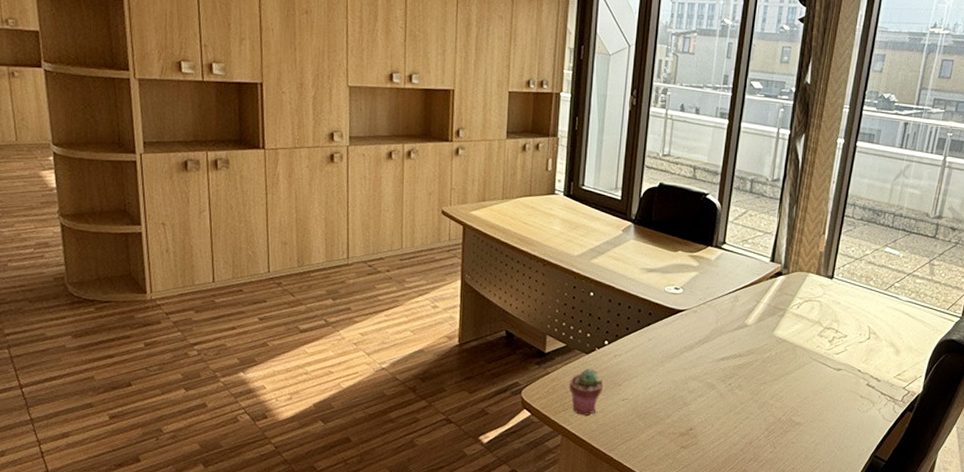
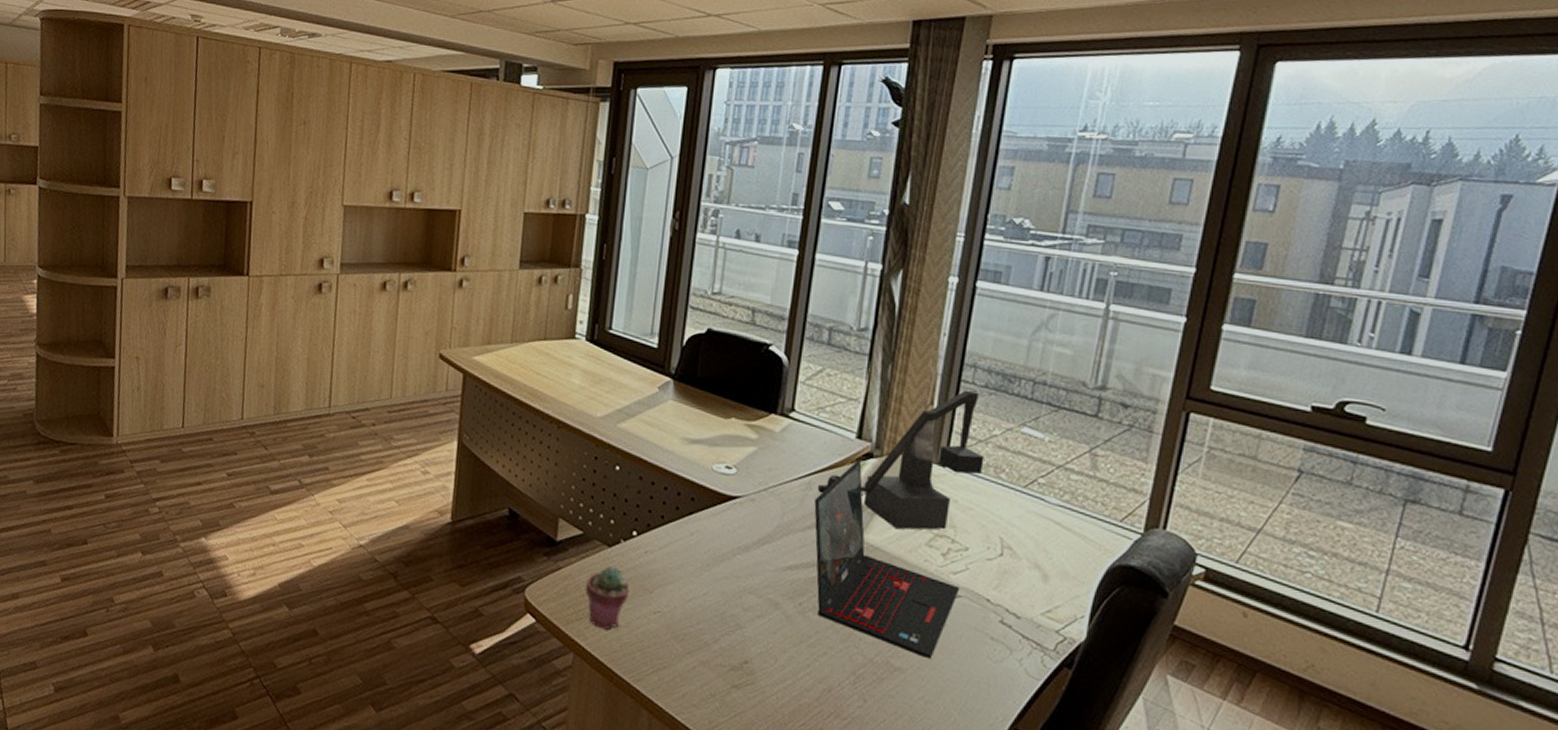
laptop: none [740,276,841,415] -> present [814,458,960,660]
desk lamp: none [743,222,859,326] -> present [818,390,984,530]

